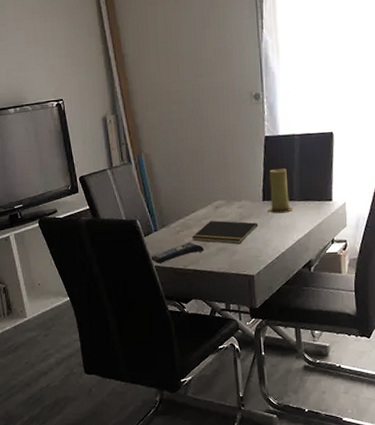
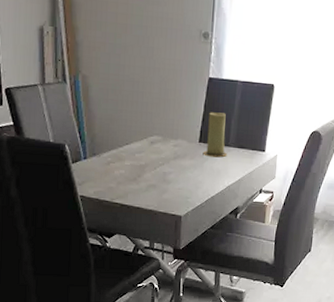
remote control: present [149,242,205,264] -> none [75,175,135,194]
notepad: present [192,220,258,244] -> none [123,156,191,183]

